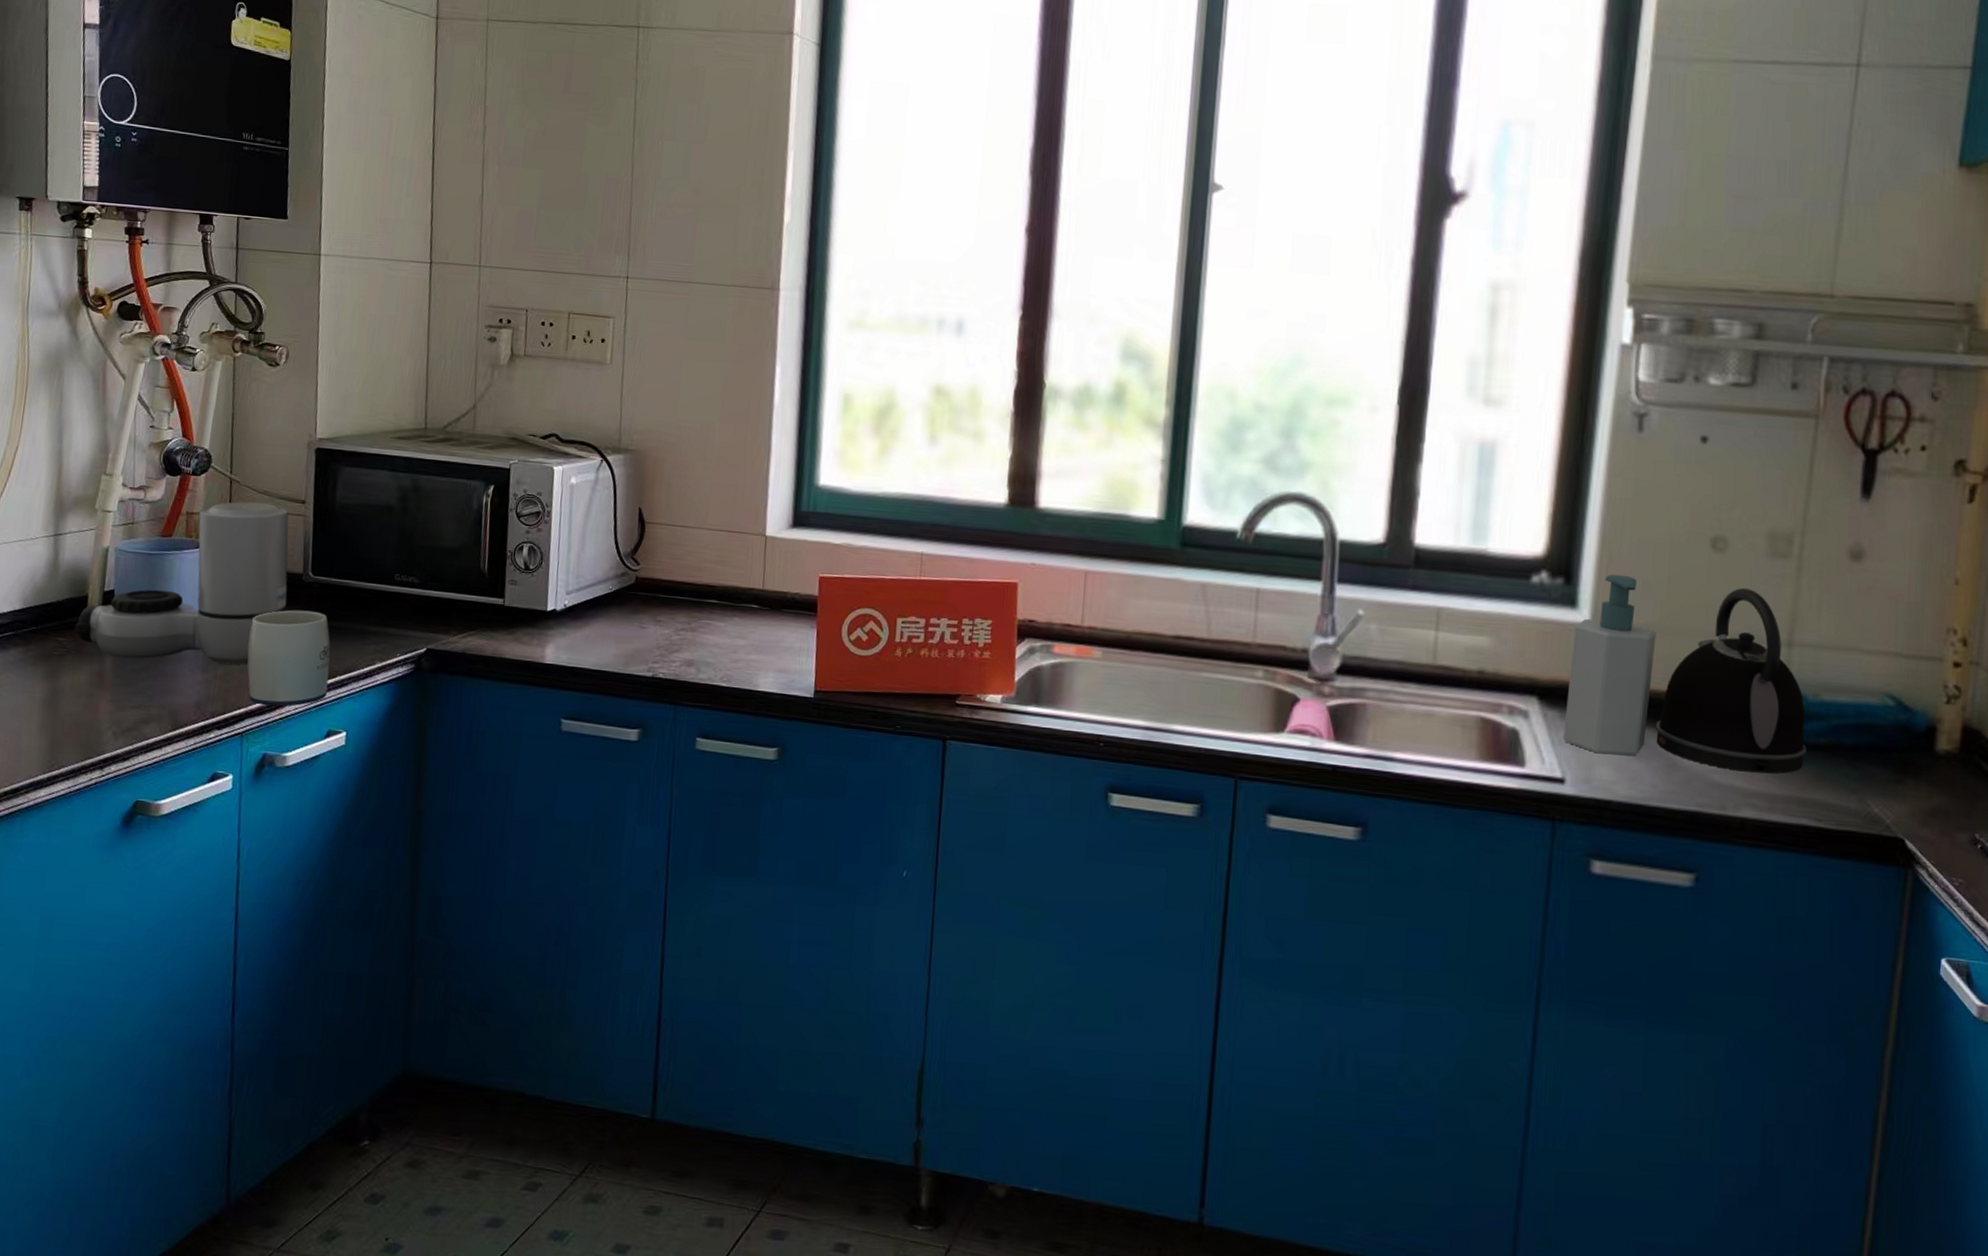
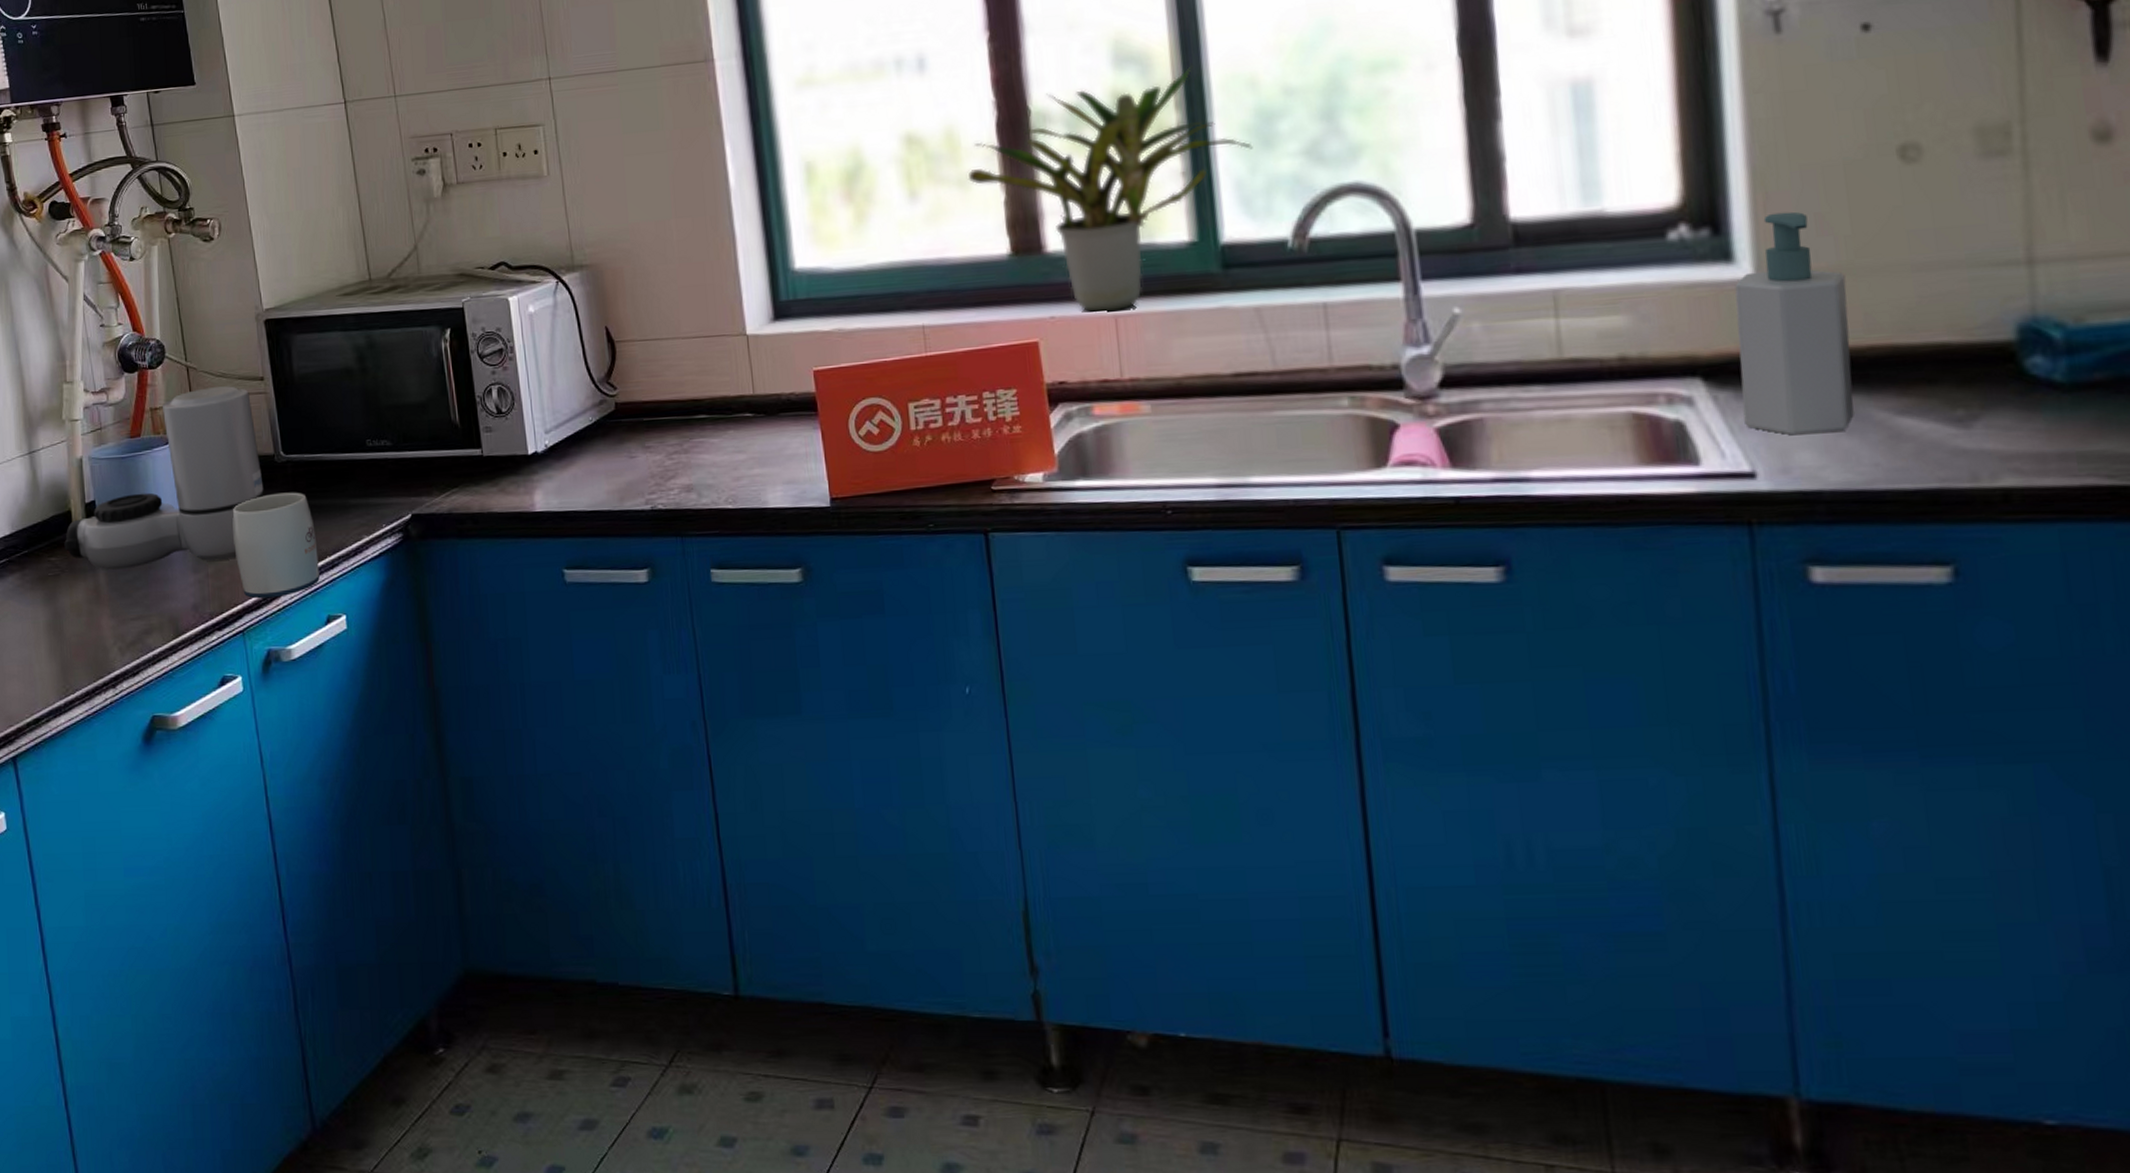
potted plant: none [982,370,1223,568] -> present [968,64,1253,313]
kettle: present [1655,588,1808,774] -> none [1864,201,2080,431]

